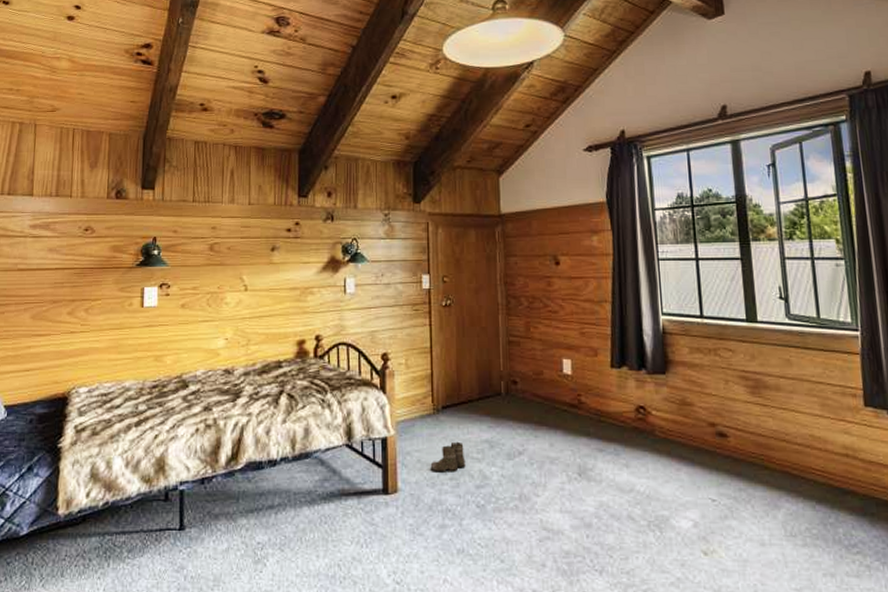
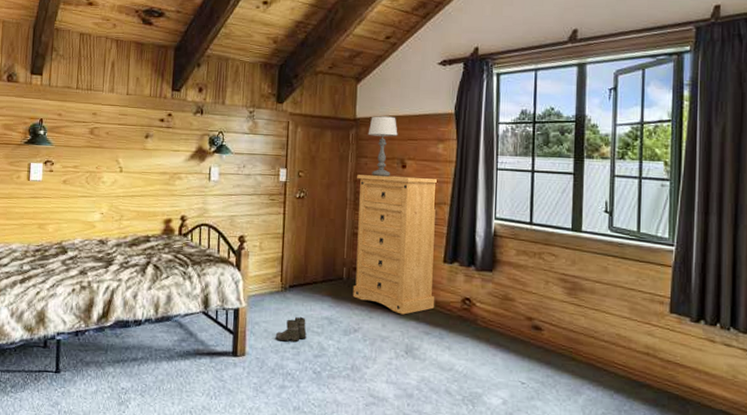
dresser: none [507,274,606,431] -> present [352,175,439,315]
table lamp: none [515,210,548,277] -> present [367,116,398,178]

